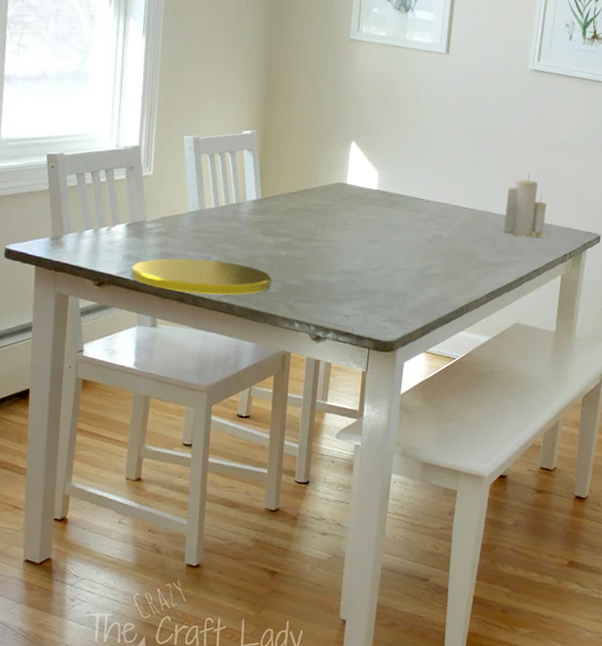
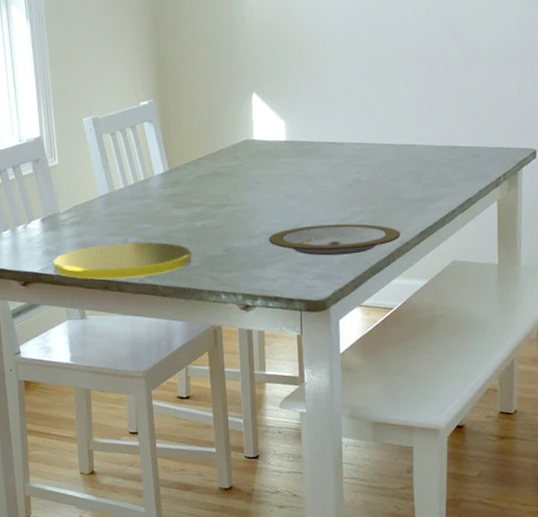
plate: none [347,271,471,303] -> present [268,223,400,256]
candle: present [504,174,547,238] -> none [426,94,472,166]

